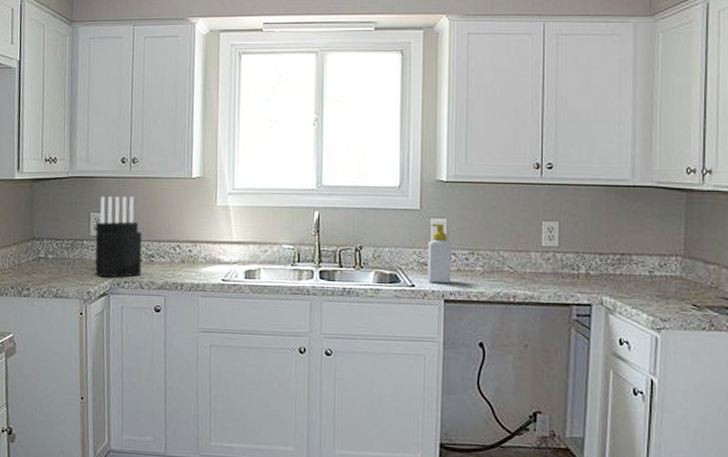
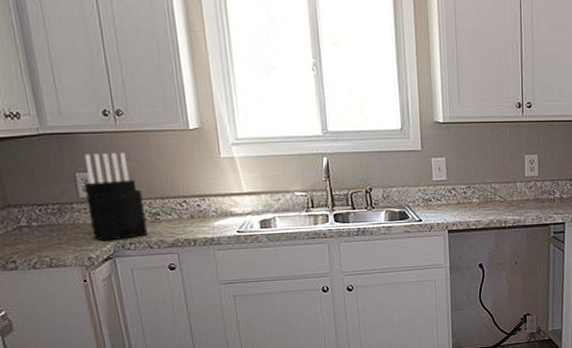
soap bottle: present [427,223,452,284] -> none [430,162,453,217]

